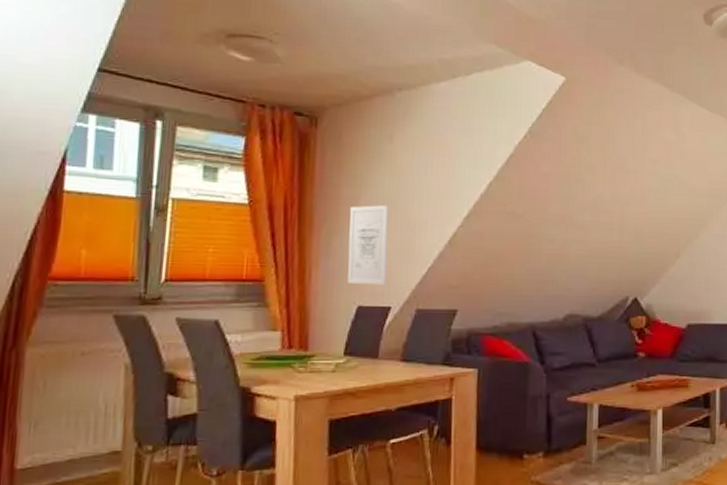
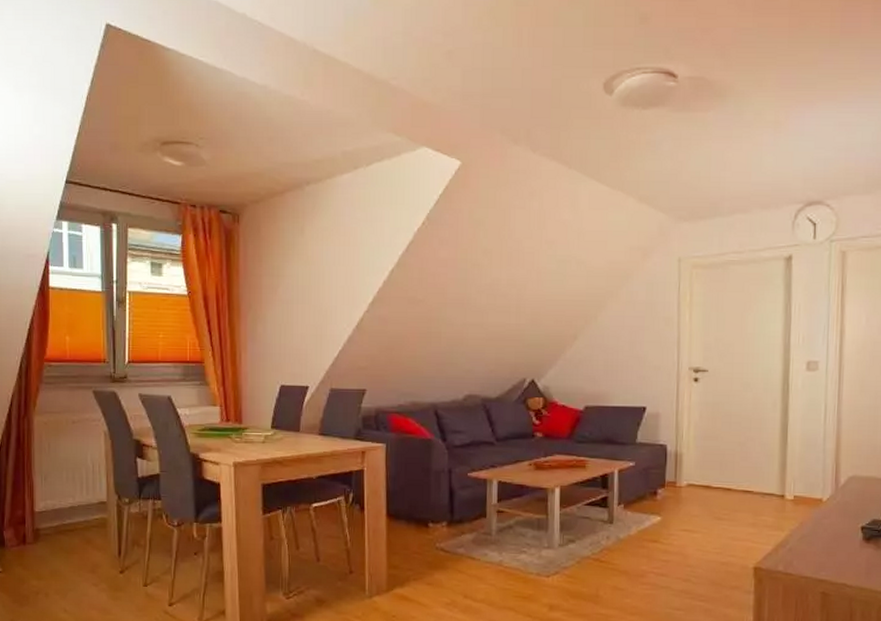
wall art: present [347,205,389,285] -> none [270,293,304,367]

